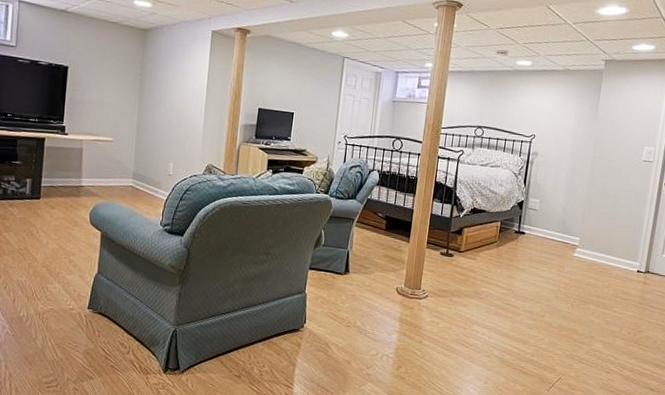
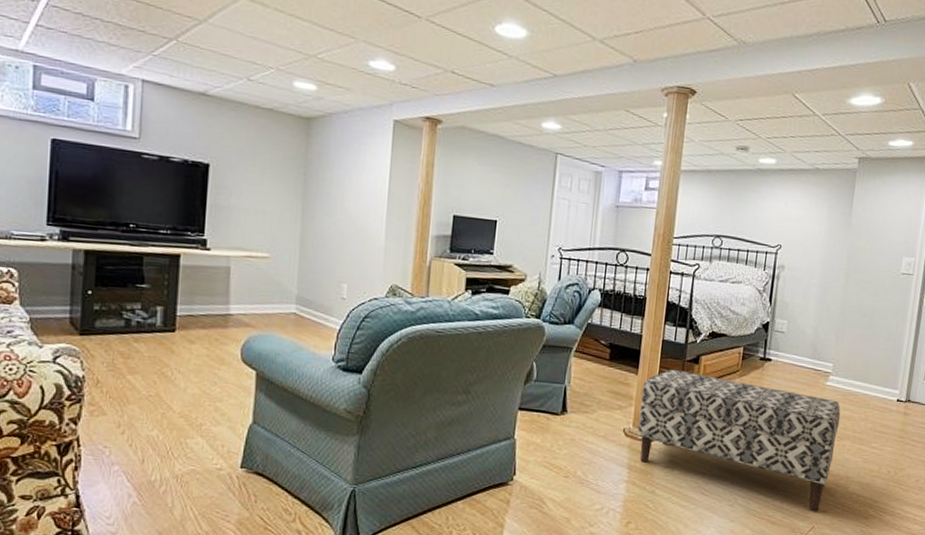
bench: none [408,238,586,364] -> present [638,369,841,511]

